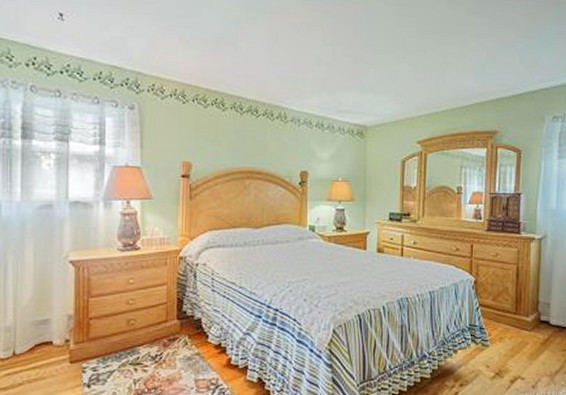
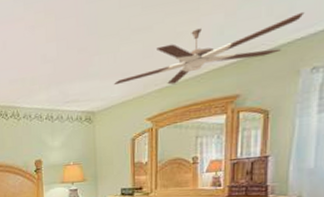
ceiling fan: none [387,62,547,111] -> present [113,11,305,85]

